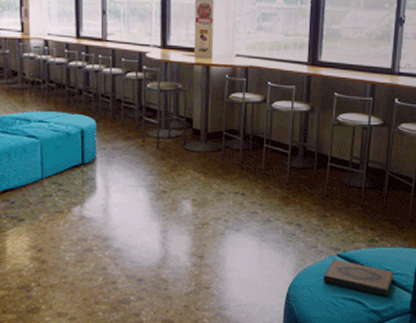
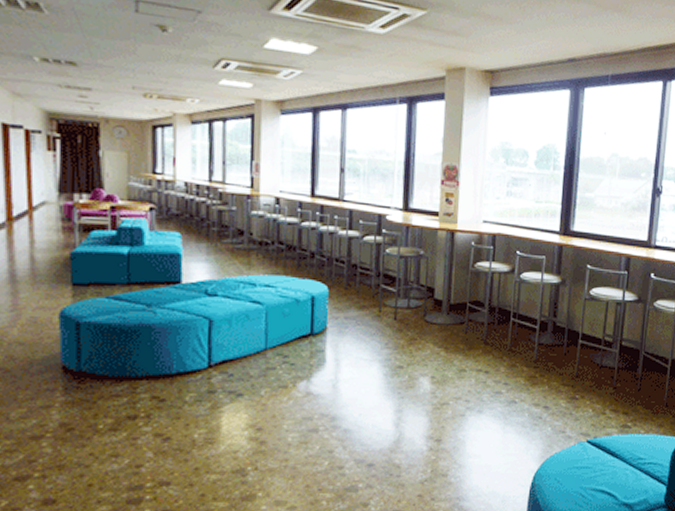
hardback book: present [323,259,394,296] -> none [571,445,648,488]

